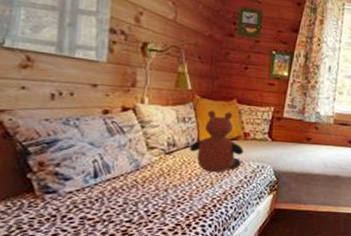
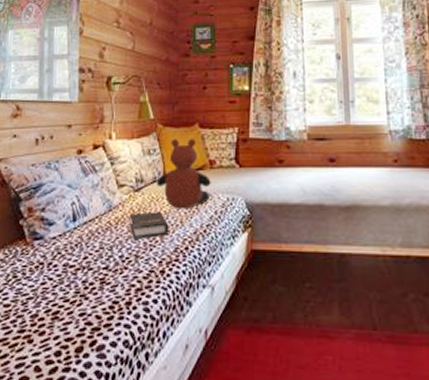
hardback book: none [158,173,199,197] -> present [130,212,169,239]

